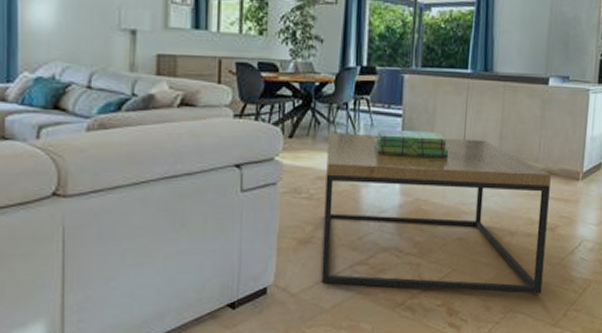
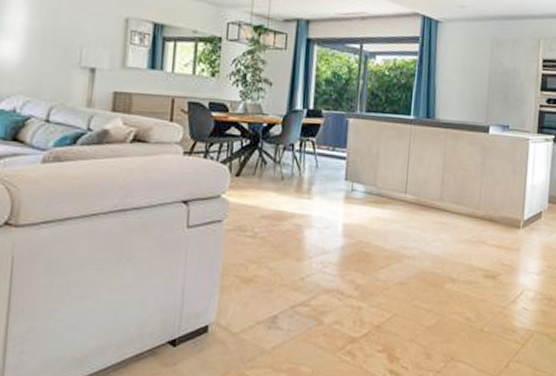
coffee table: present [321,132,551,294] -> none [262,172,492,343]
stack of books: present [374,129,449,158] -> none [318,170,392,202]

